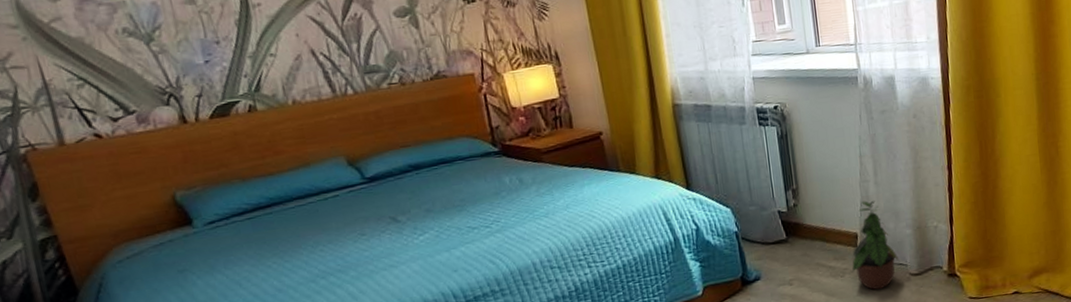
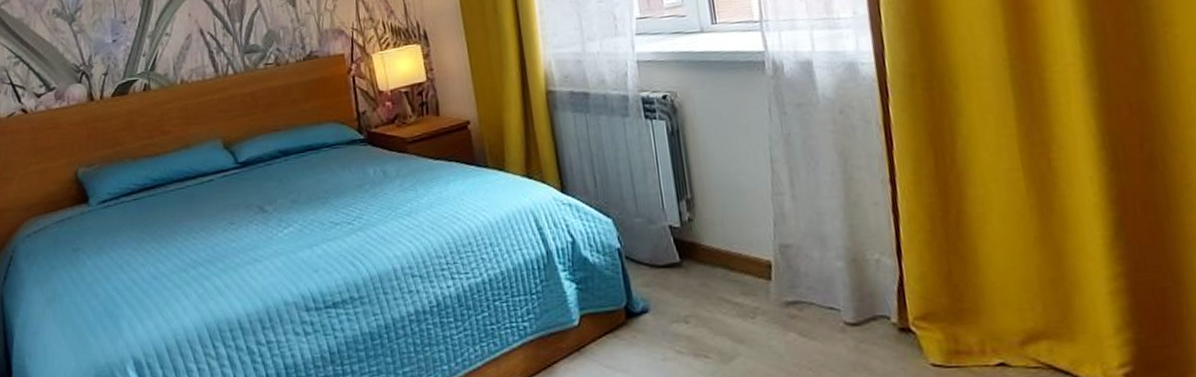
potted plant: present [852,201,898,290] -> none [765,219,828,340]

